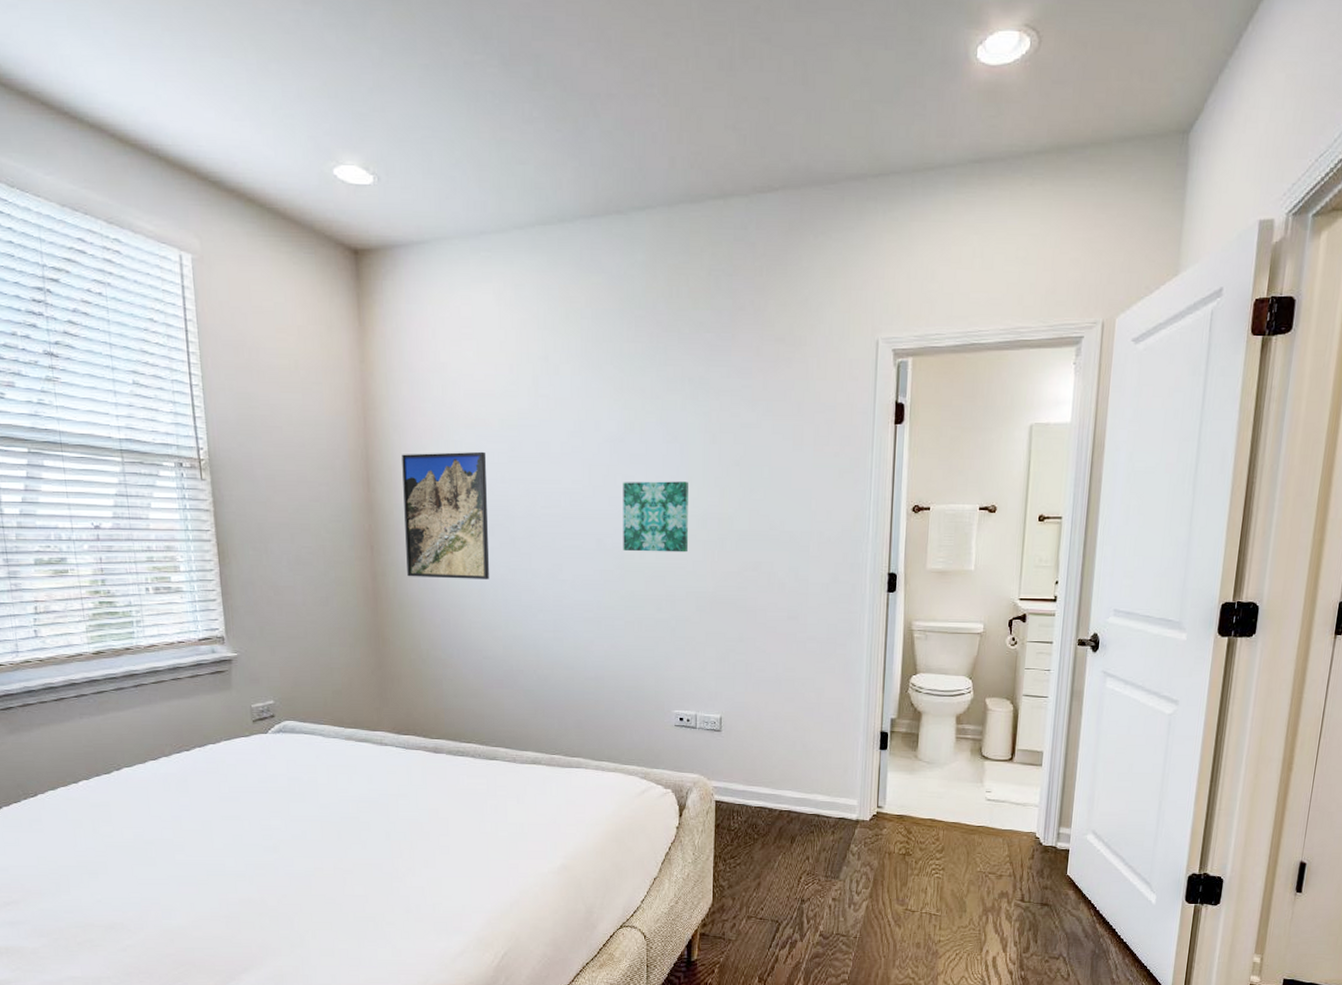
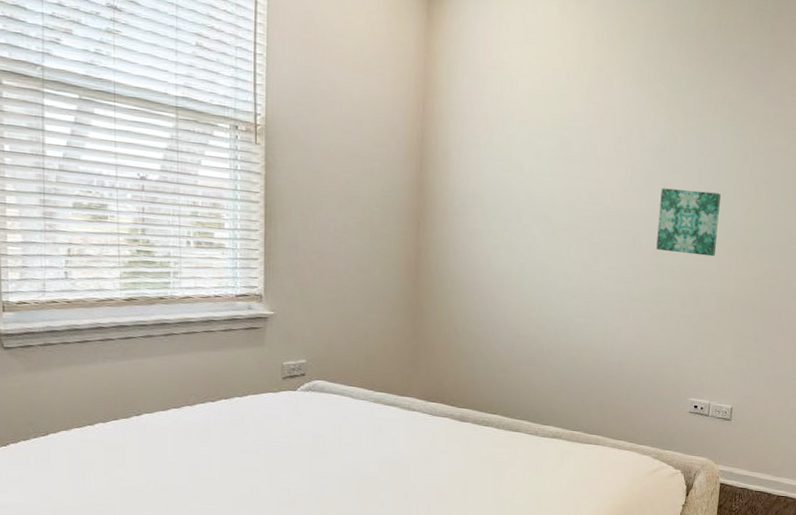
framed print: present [402,451,489,579] -> none [450,140,536,264]

